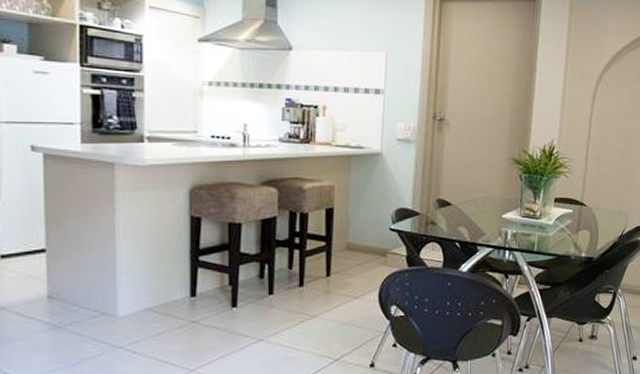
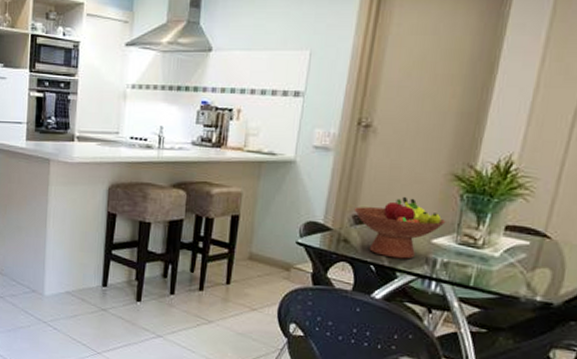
fruit bowl: none [437,179,511,234] -> present [353,196,446,259]

